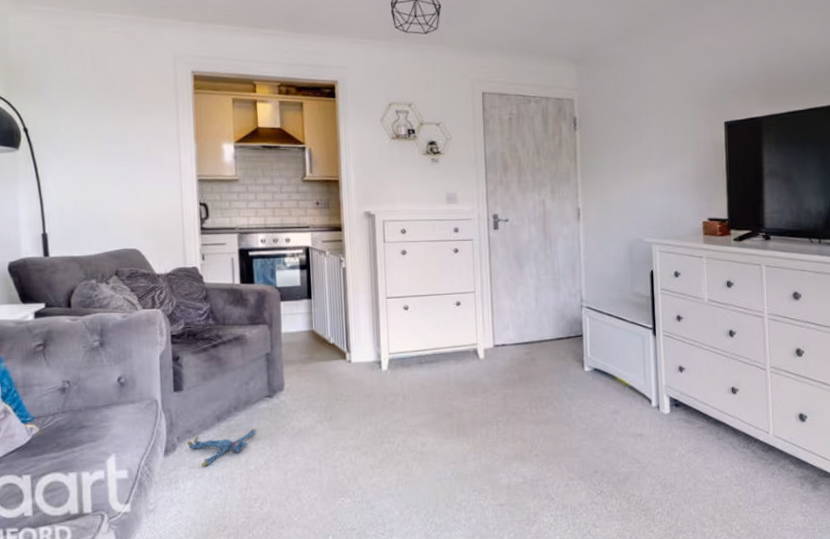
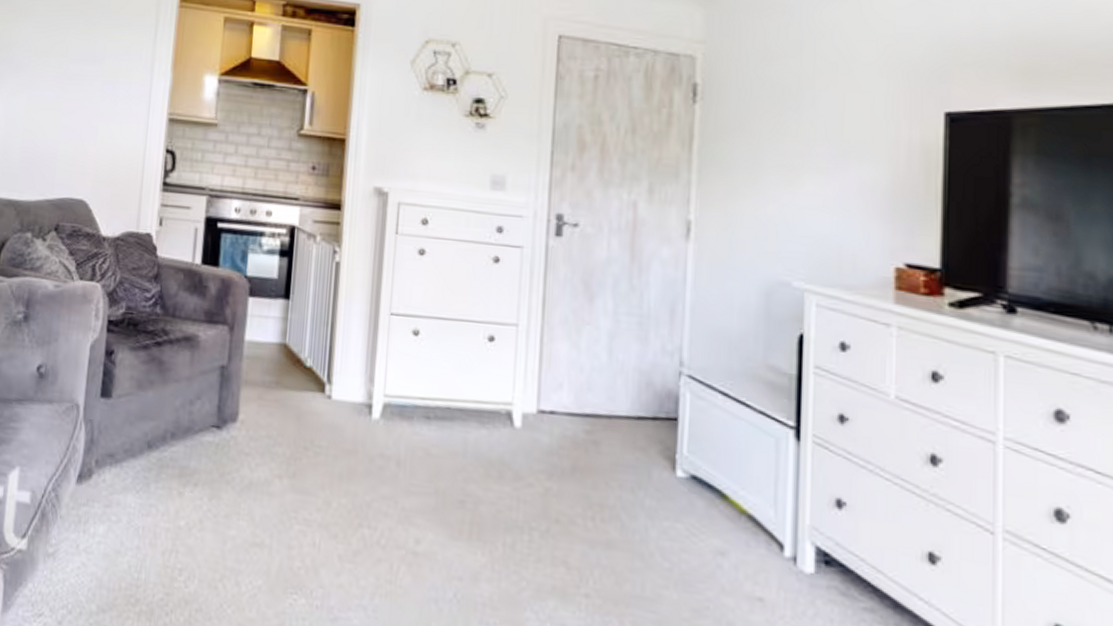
plush toy: present [187,428,257,467] -> none [106,464,195,509]

